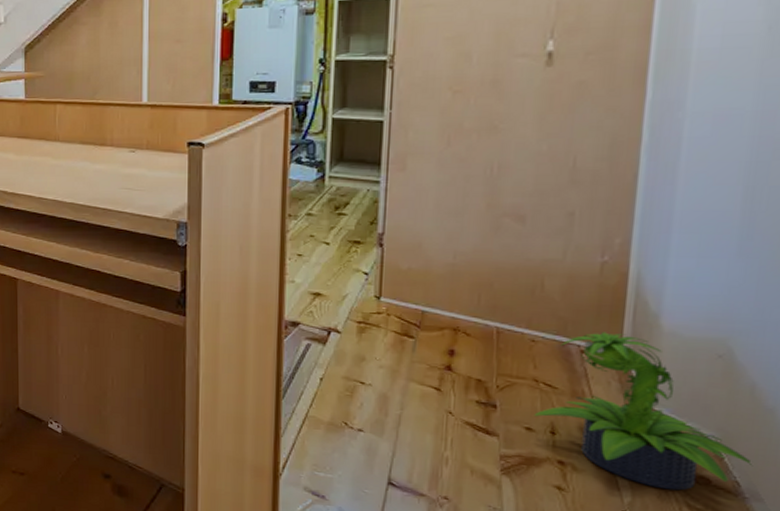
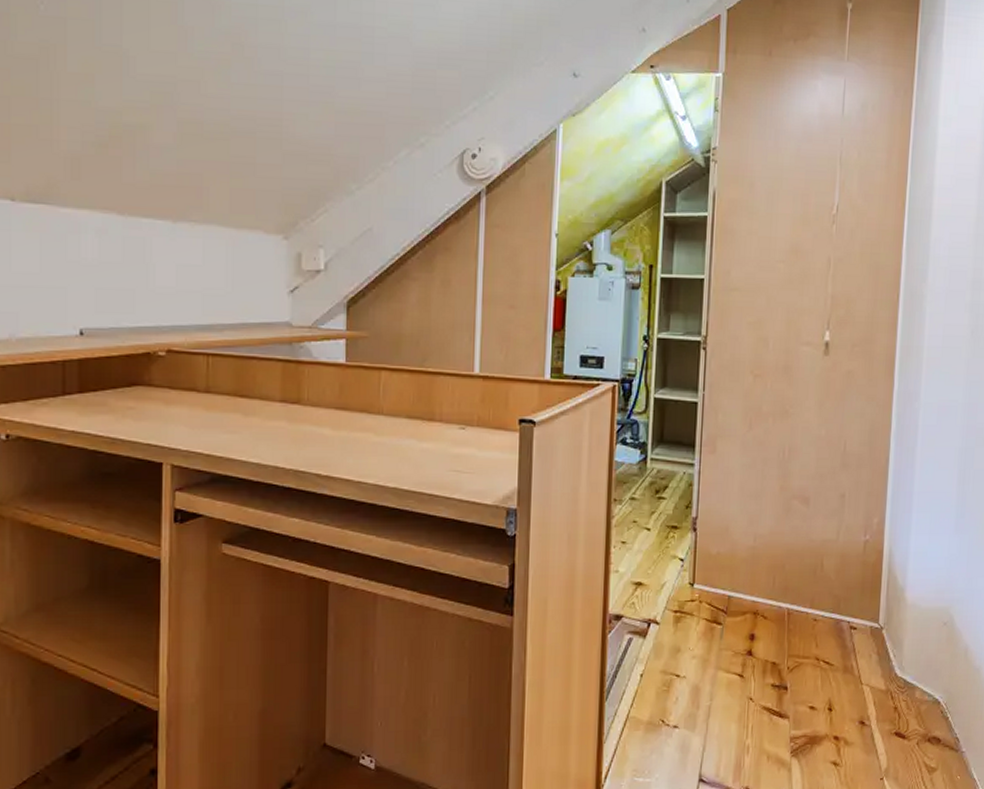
potted plant: present [534,332,753,491] -> none [816,607,967,753]

